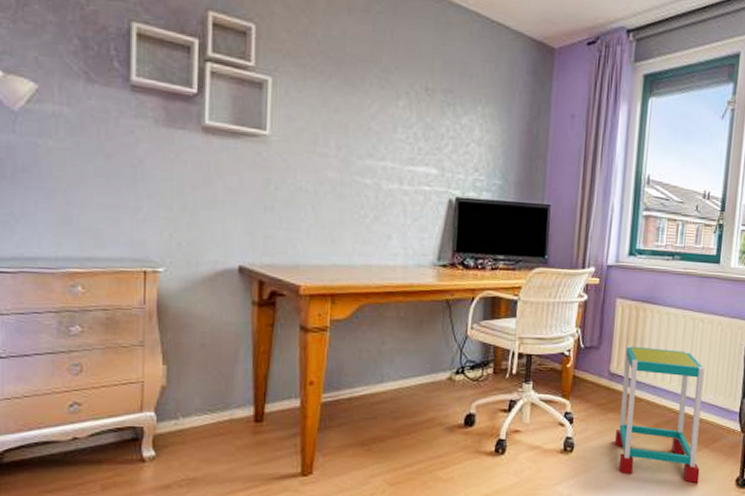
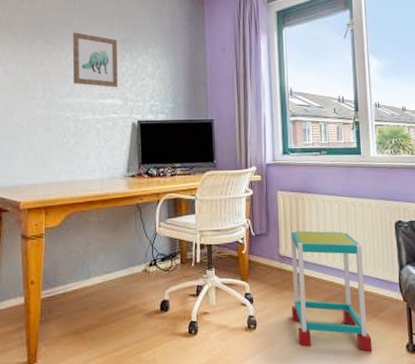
wall art: none [377,72,438,153] -> present [73,32,118,88]

